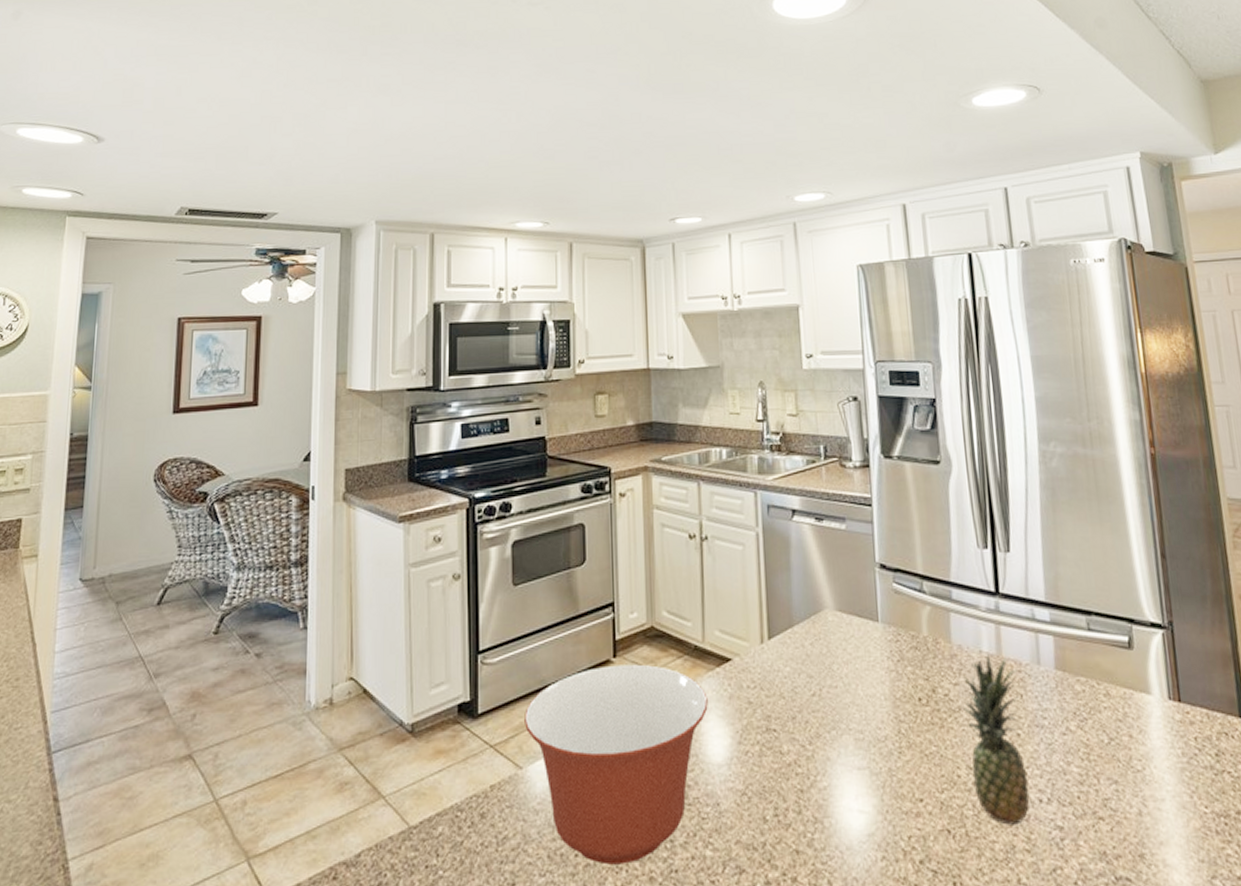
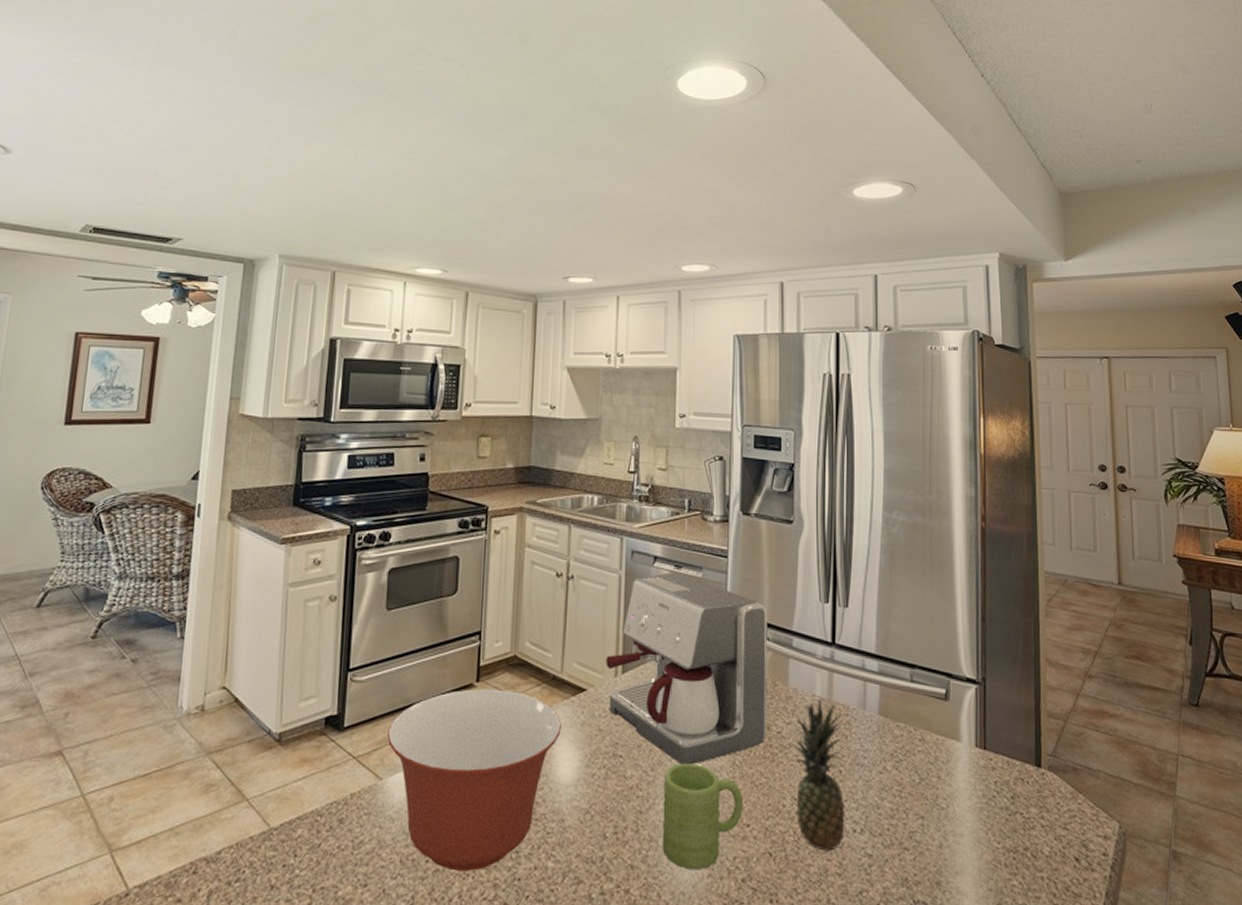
coffee maker: none [750,525,933,736] -> present [606,572,768,764]
mug: none [823,733,914,852] -> present [662,763,743,869]

